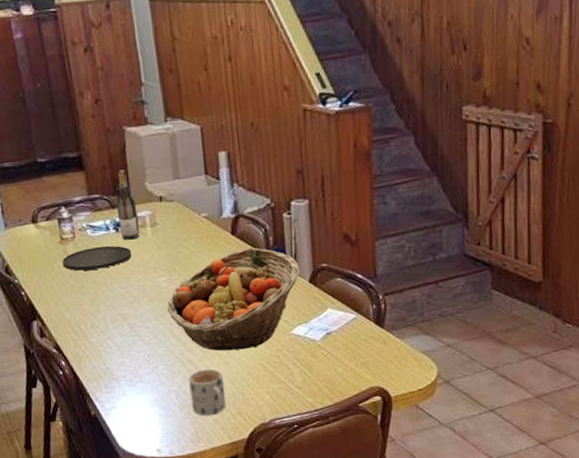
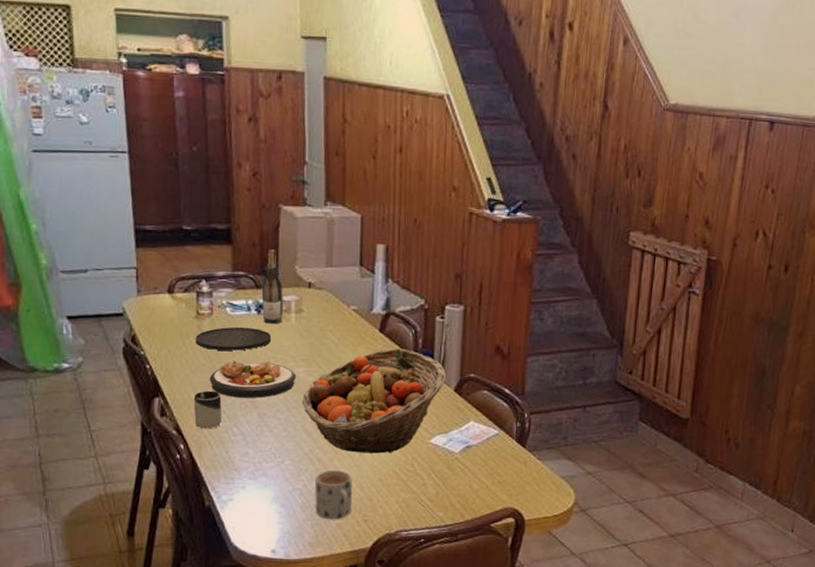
cup: none [68,308,96,345] -> present [194,390,222,429]
plate: none [79,274,160,313] -> present [209,361,297,398]

